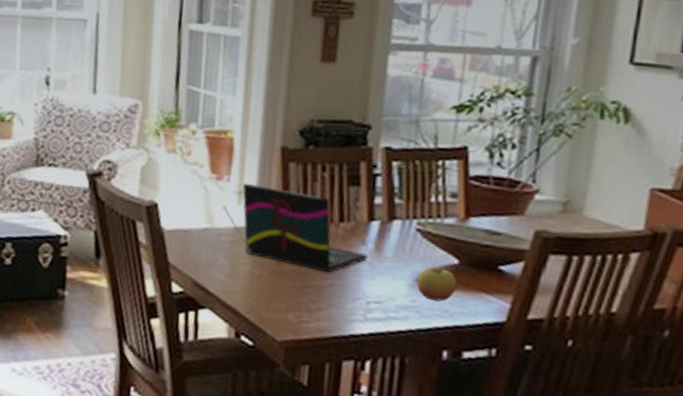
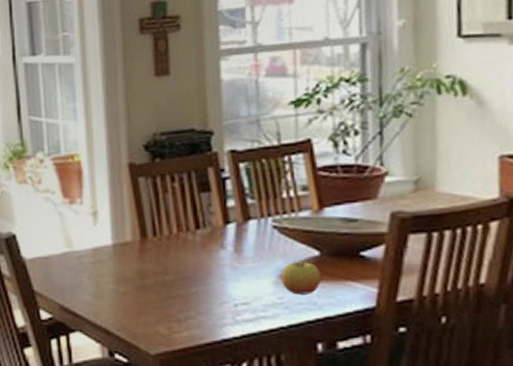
laptop: present [223,183,368,273] -> none [79,203,229,281]

